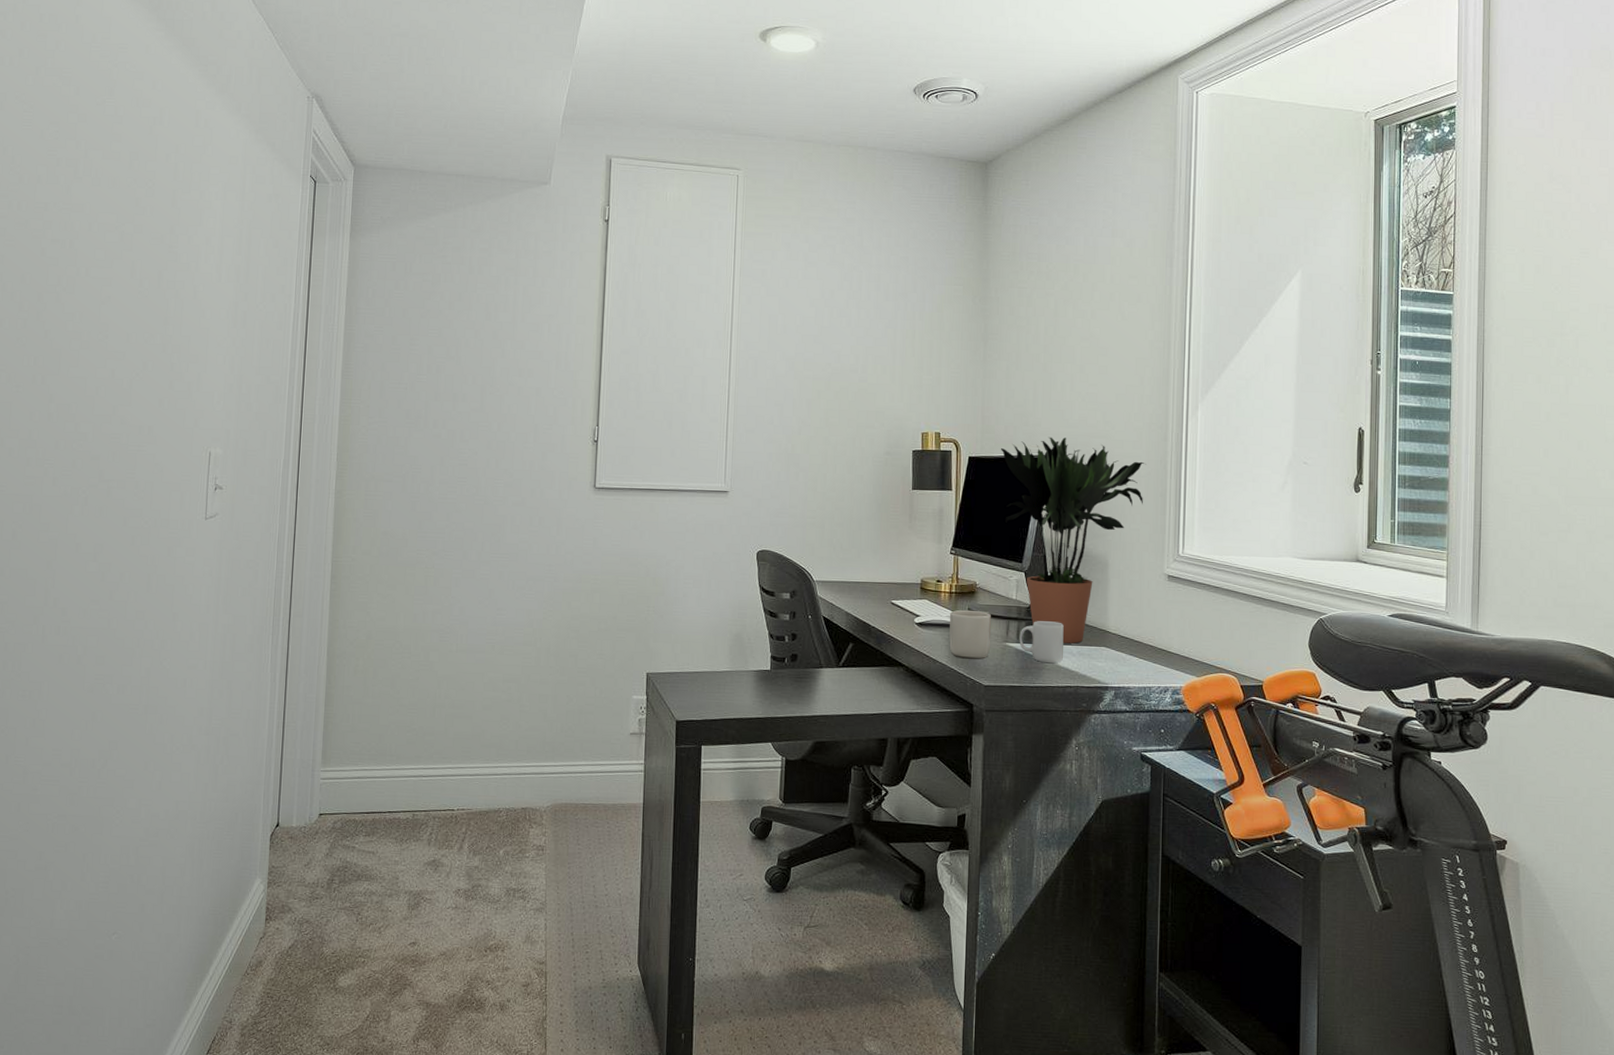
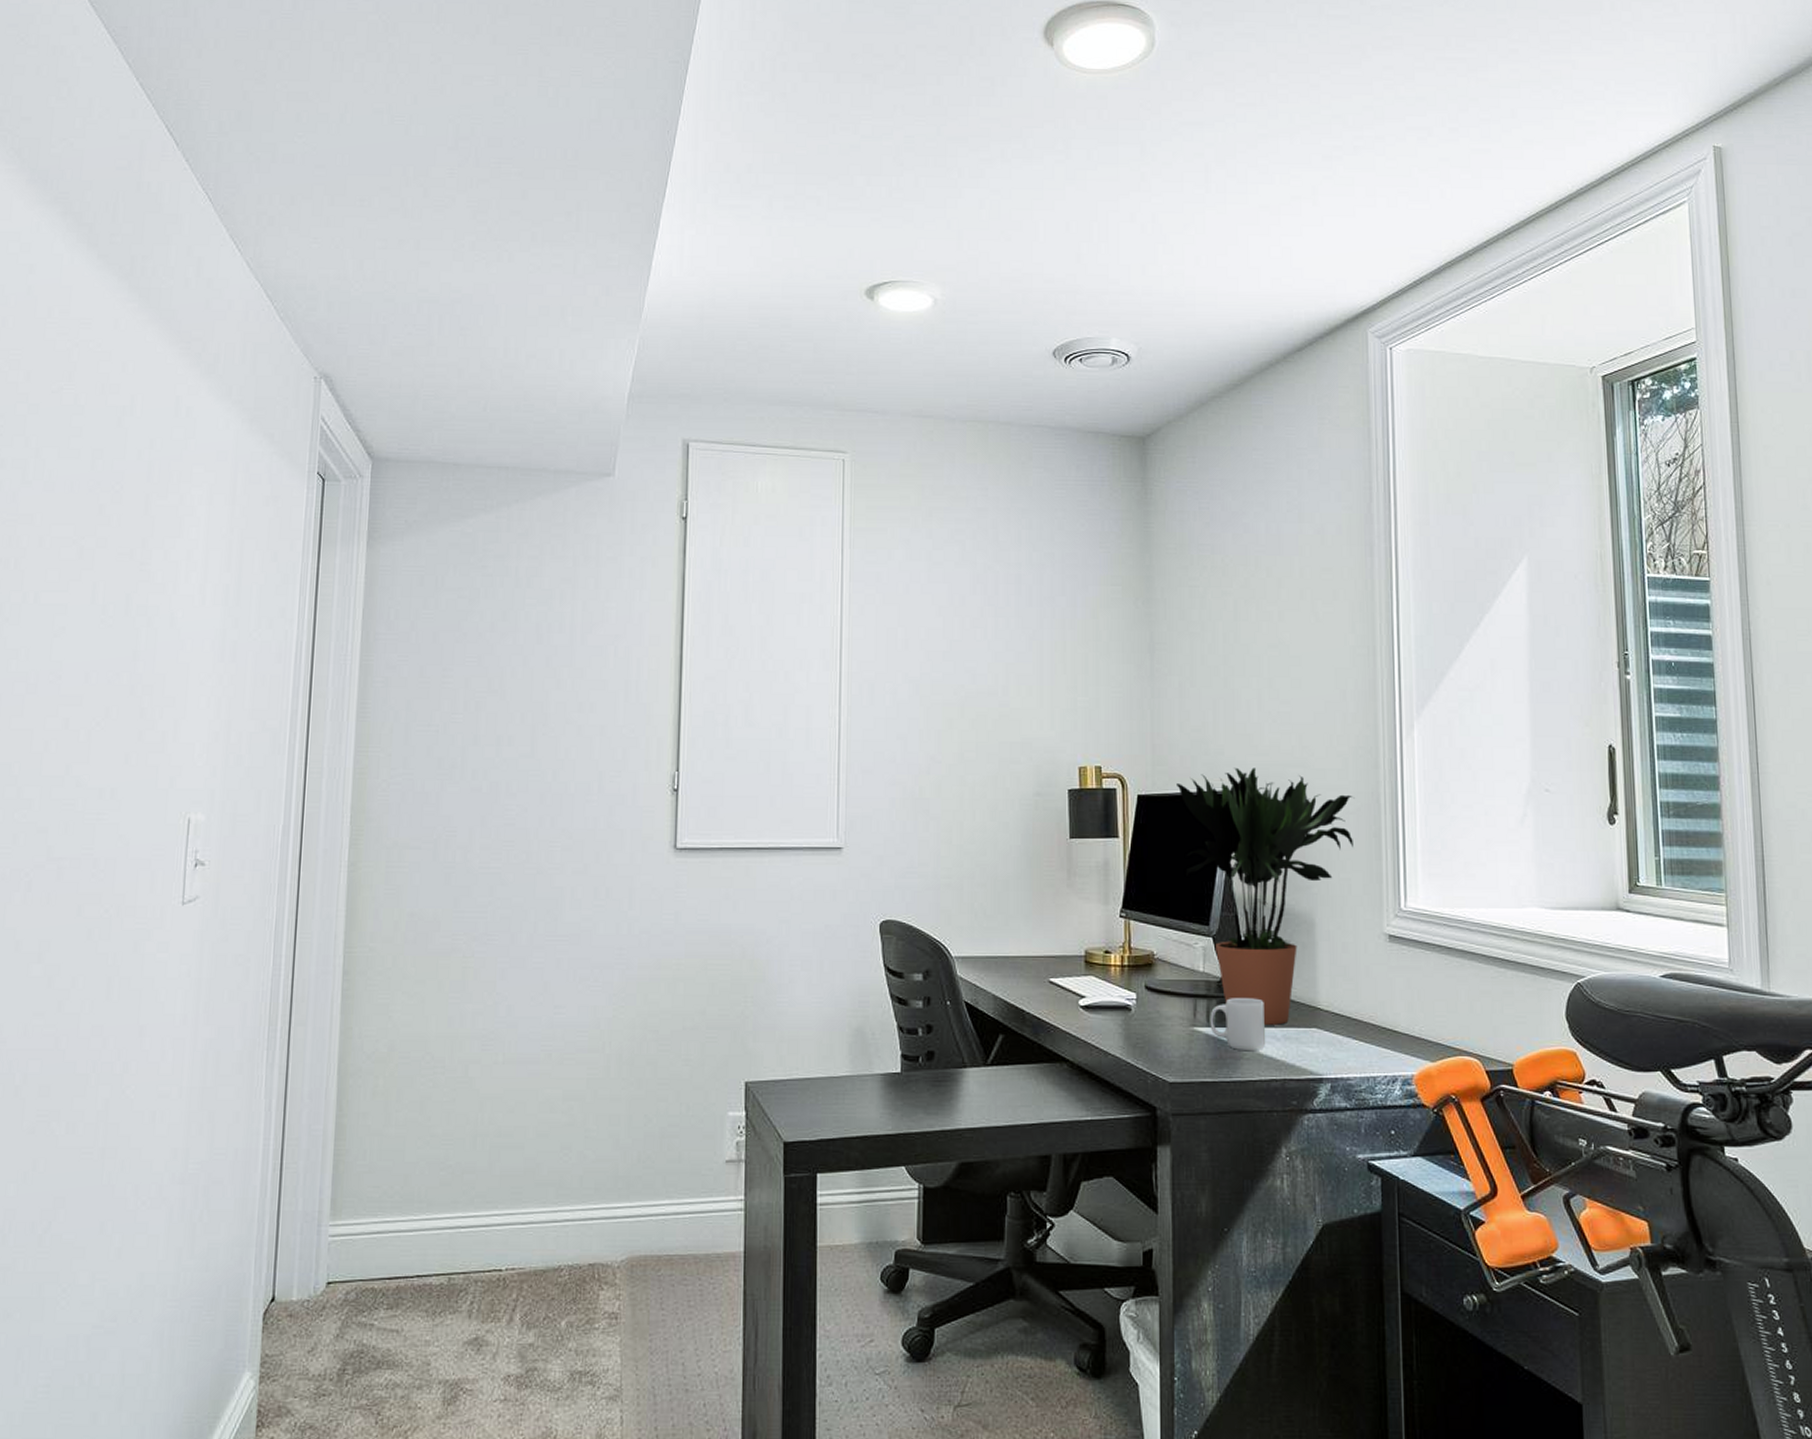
mug: present [949,609,992,660] -> none [1122,987,1175,1051]

